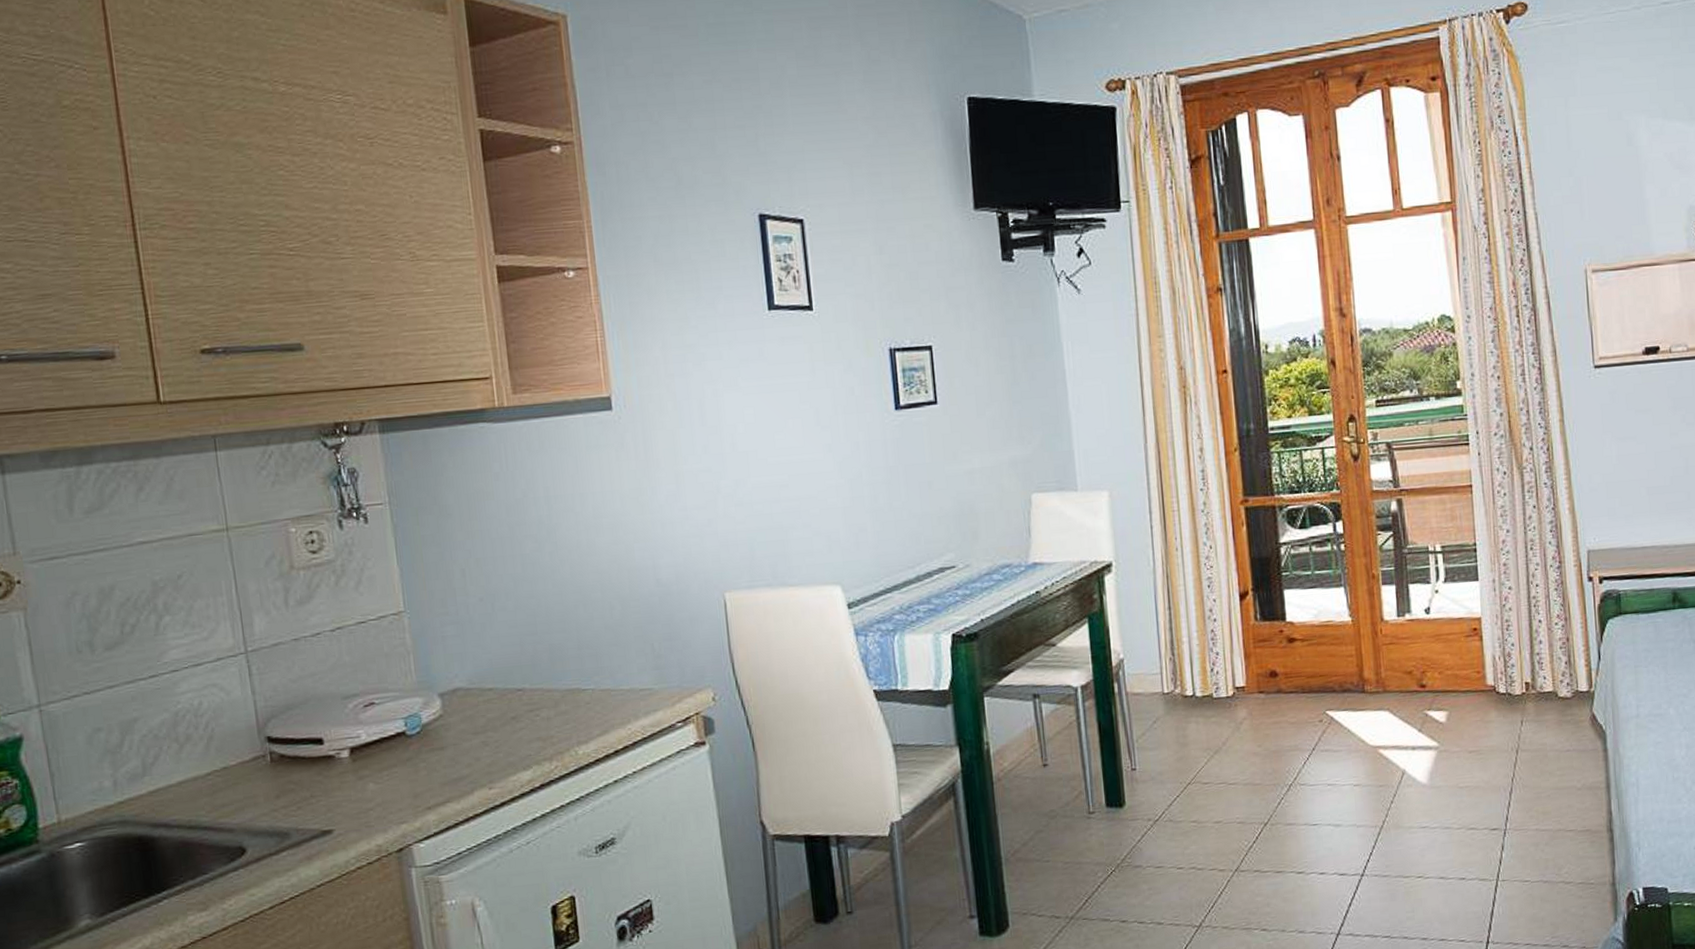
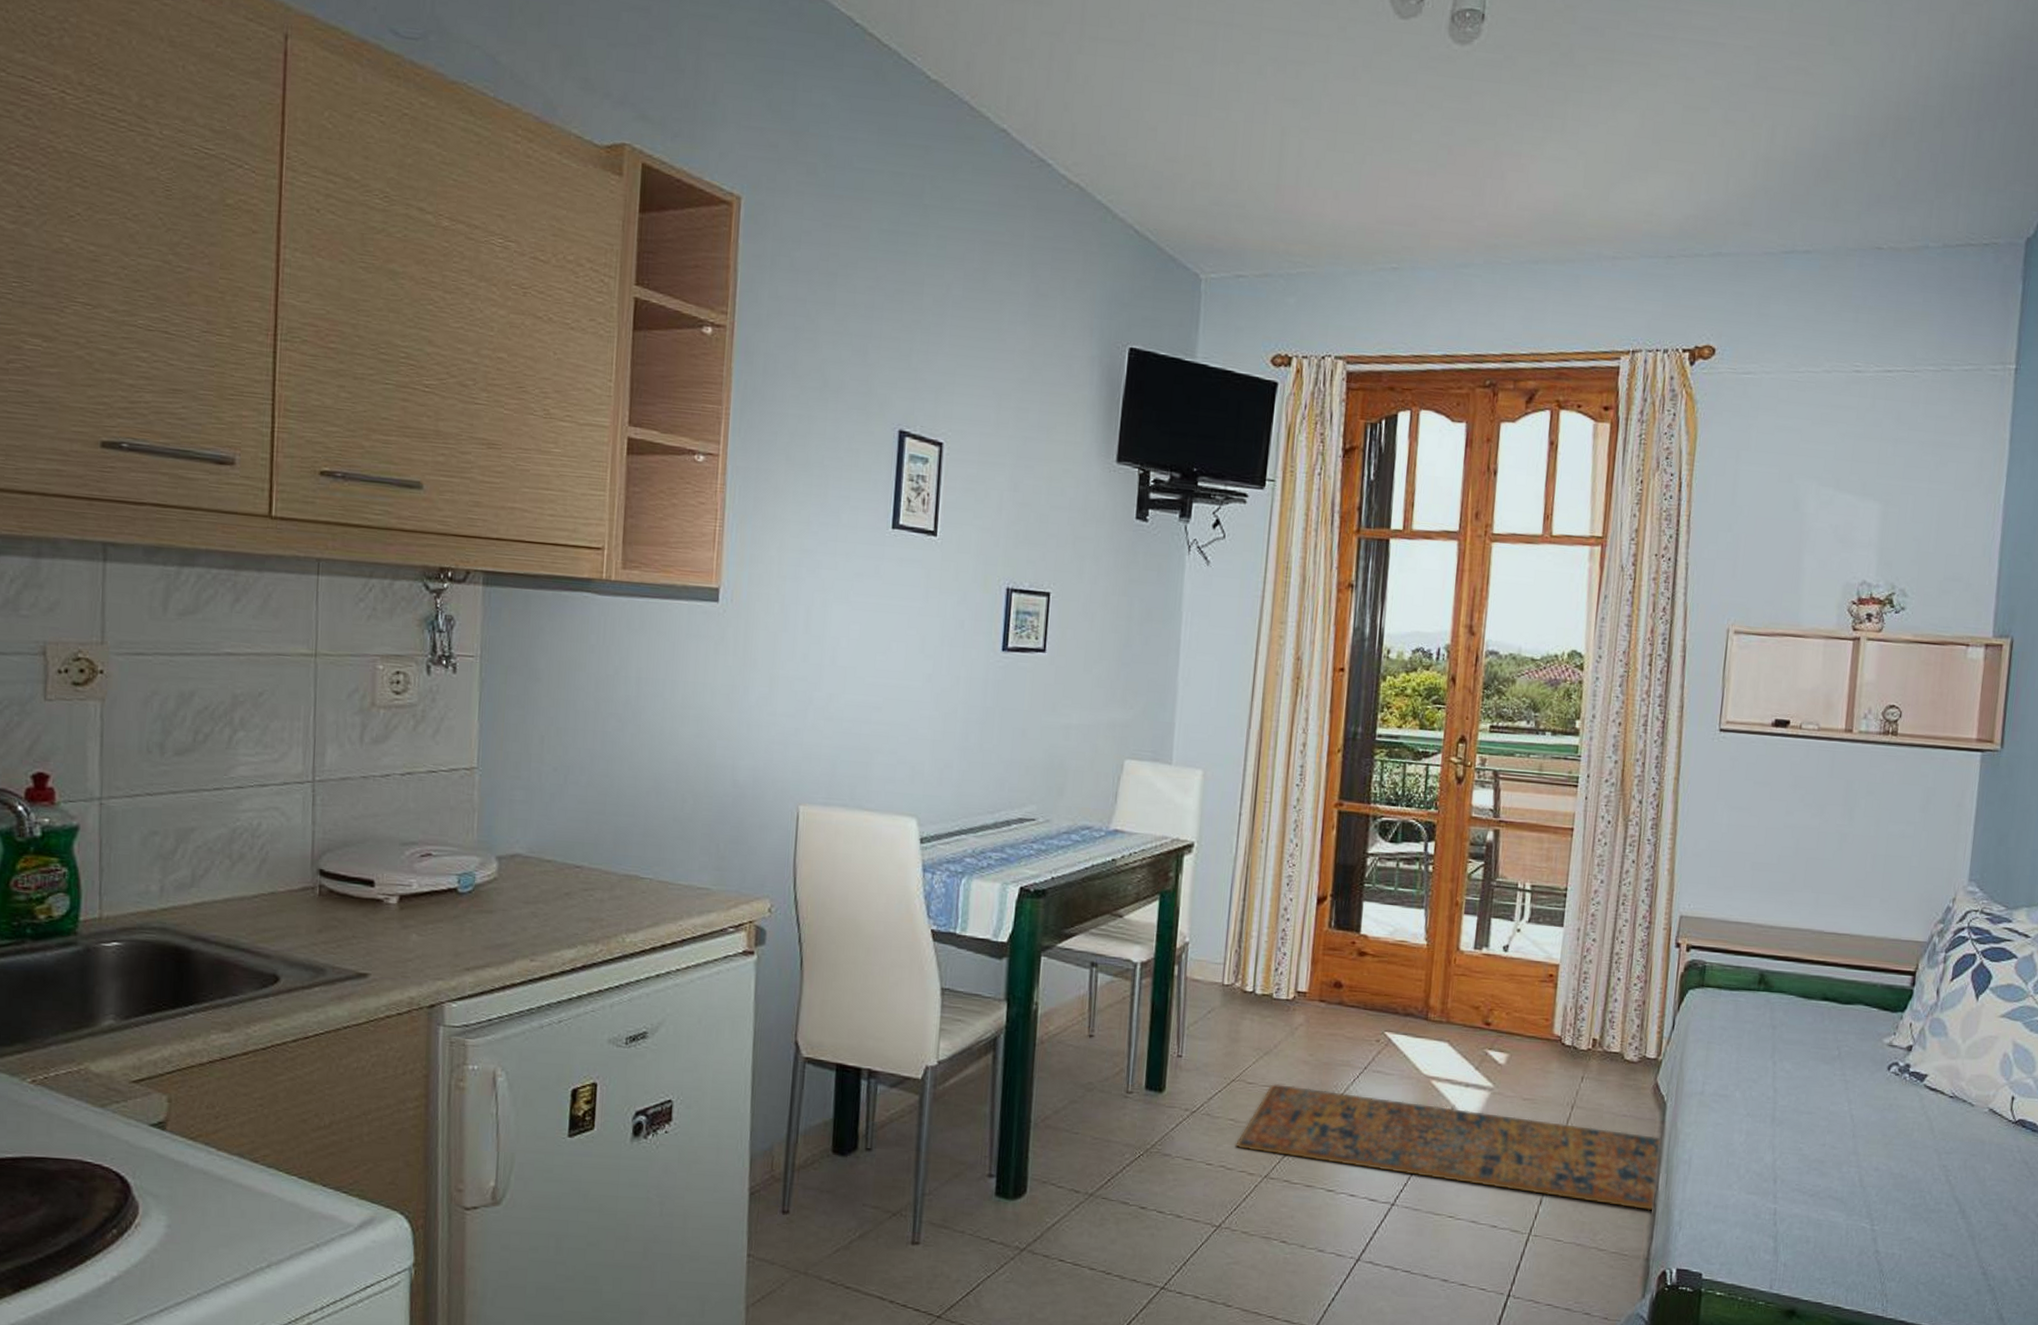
rug: none [1202,765,1611,848] -> present [1236,1083,1661,1211]

